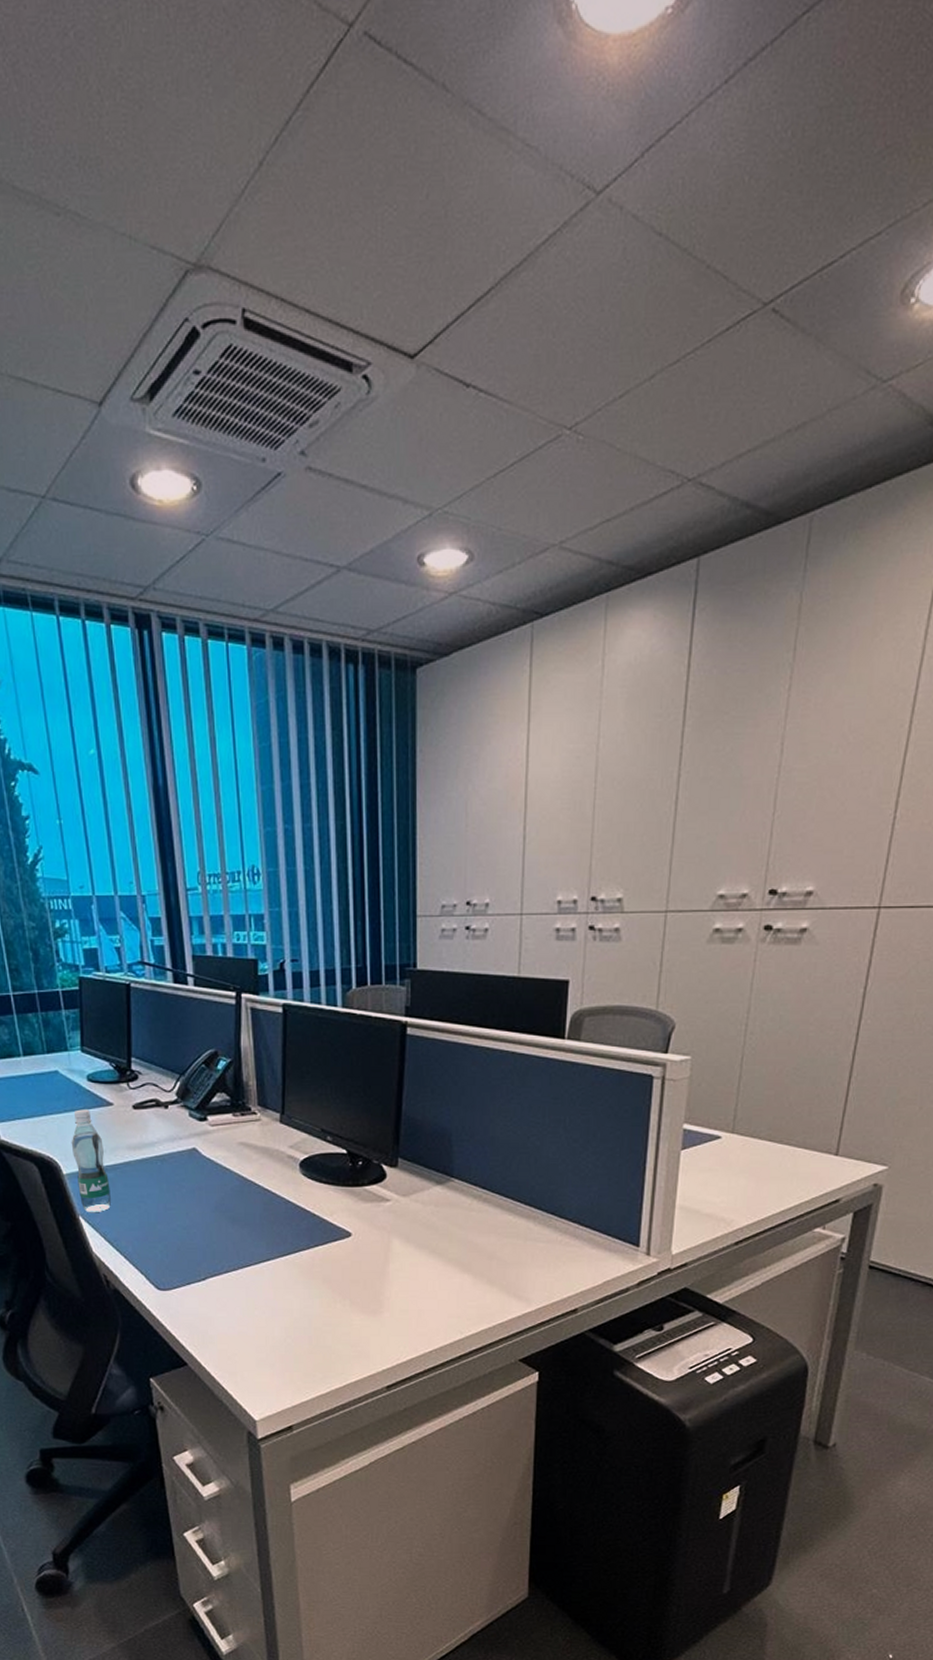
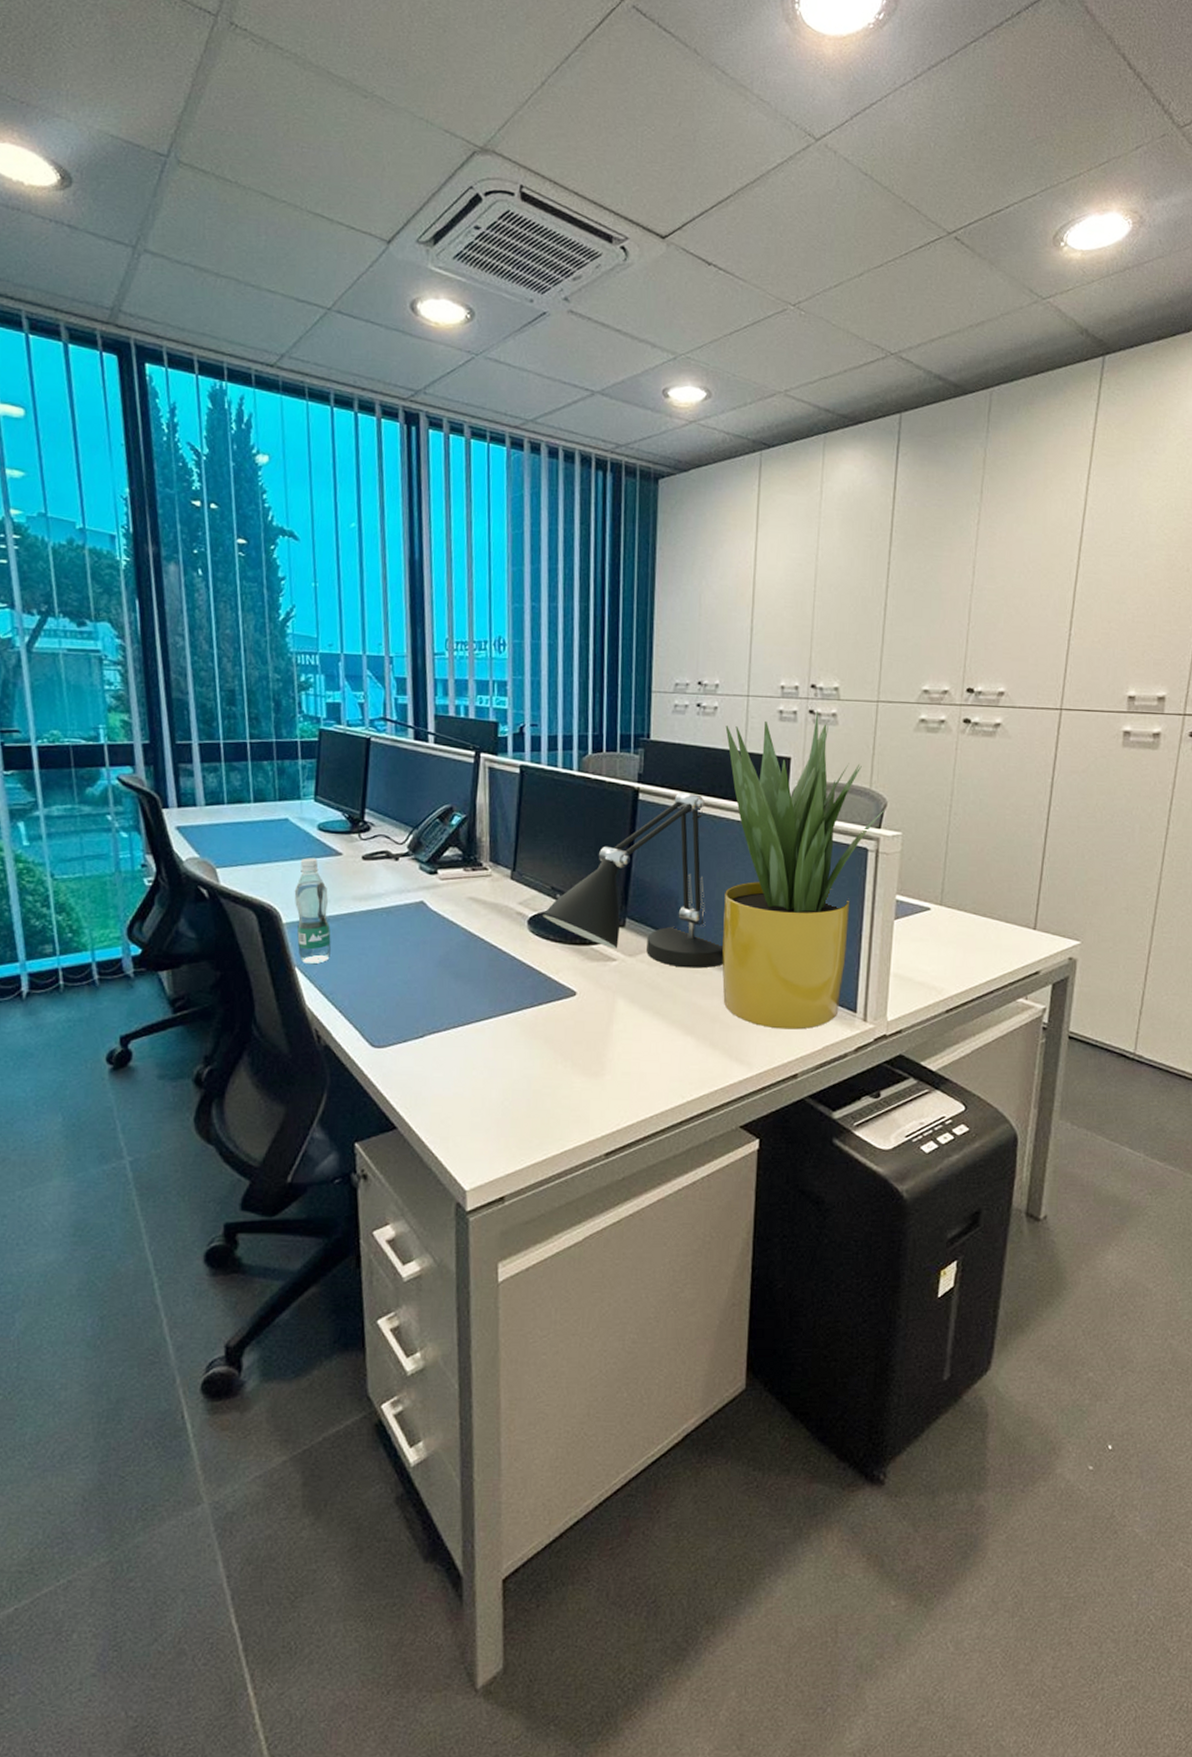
desk lamp: none [314,1024,500,1206] -> present [543,792,724,969]
planter: none [497,926,673,1265] -> present [722,711,885,1030]

